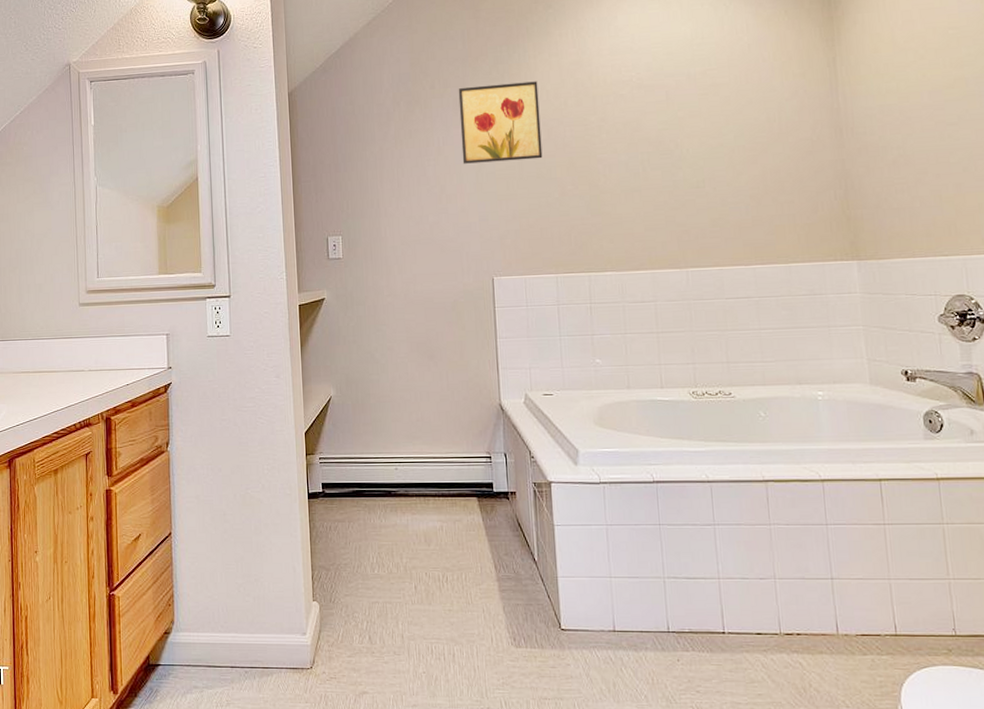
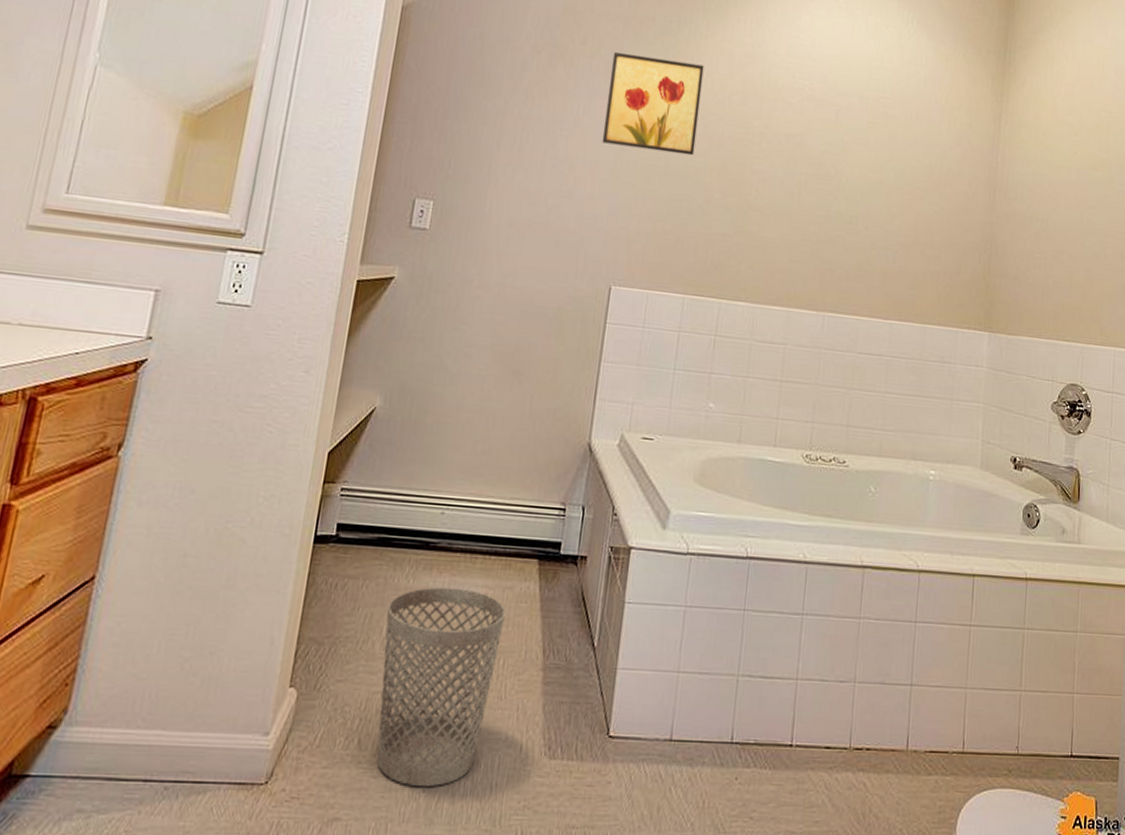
wastebasket: none [371,523,460,670] -> present [377,587,506,788]

